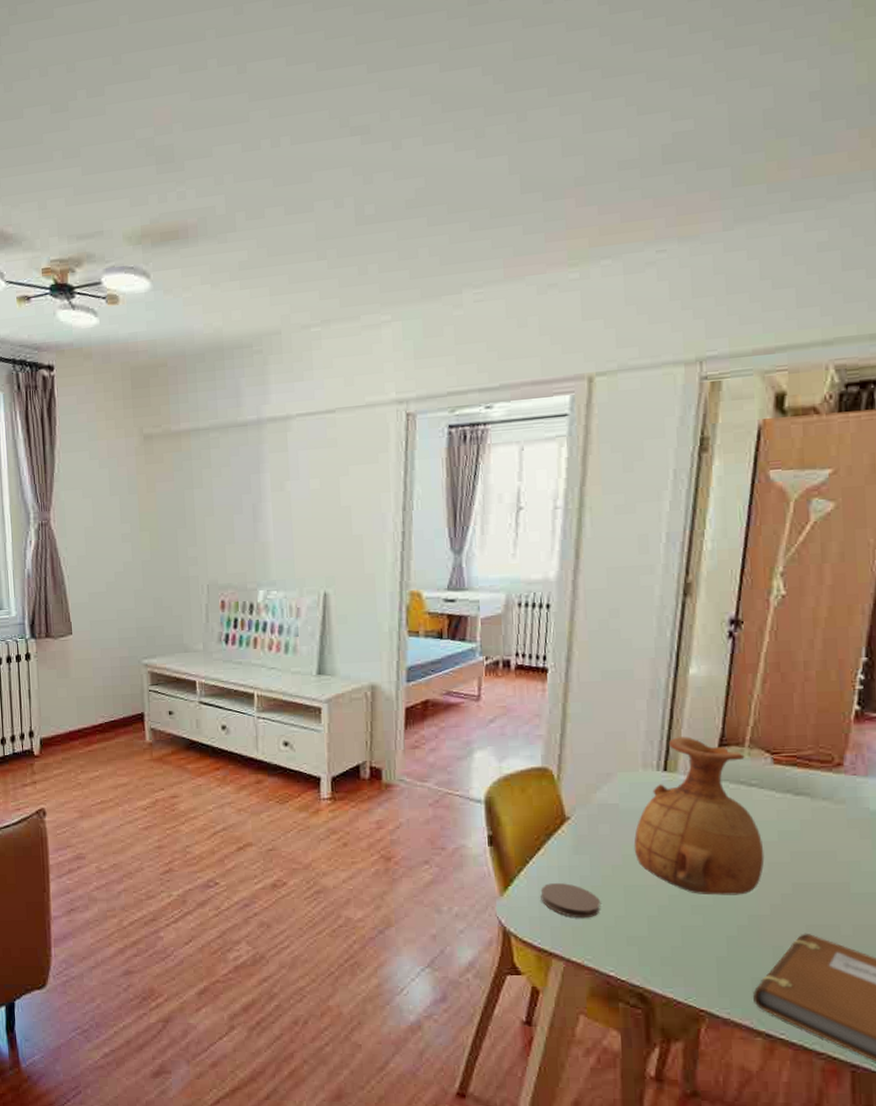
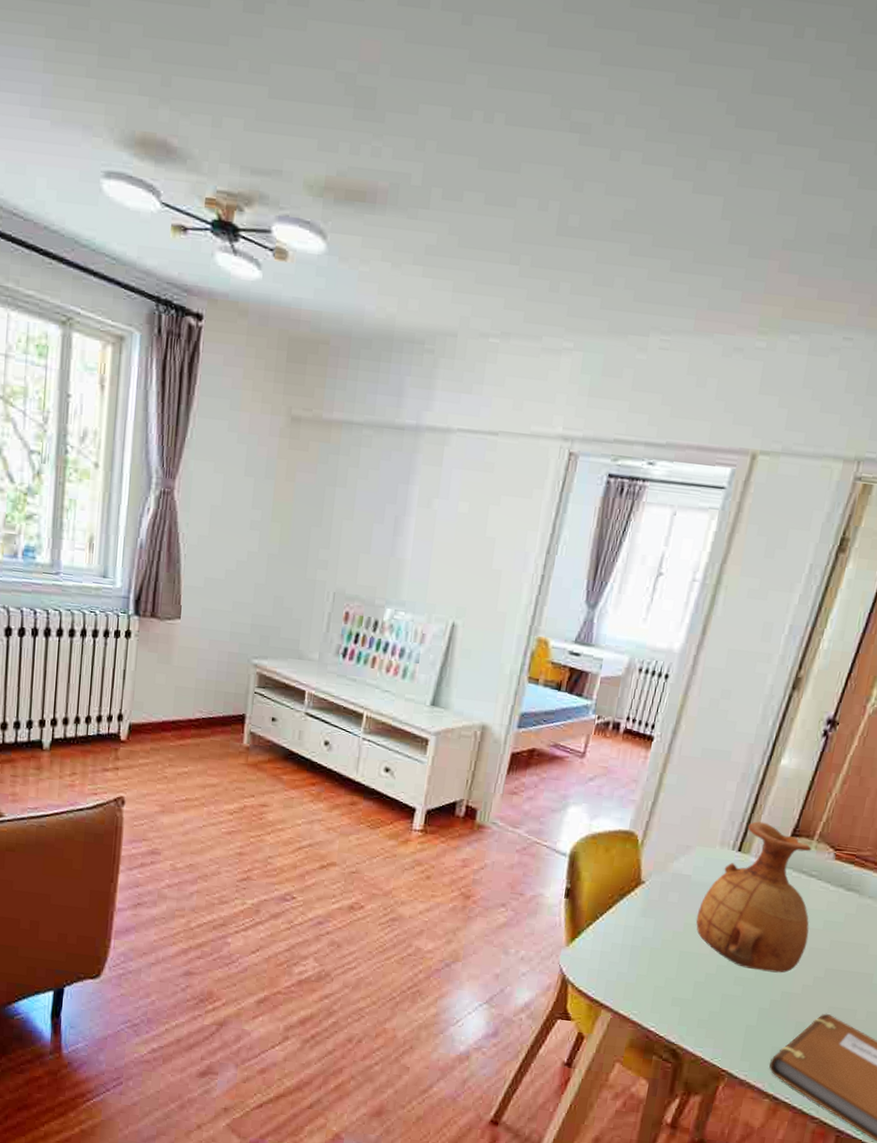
coaster: present [540,883,600,918] -> none [602,940,656,977]

